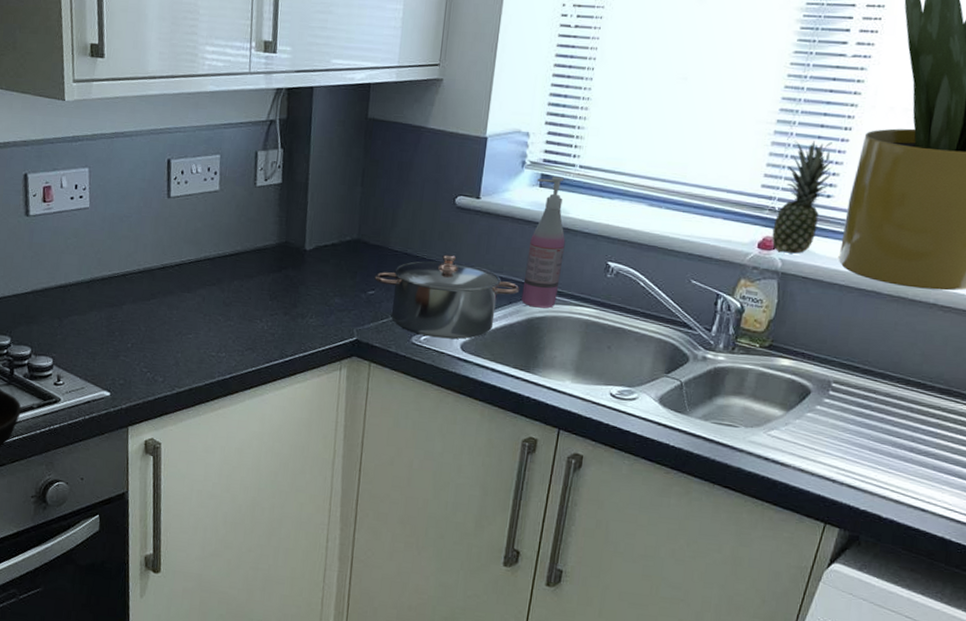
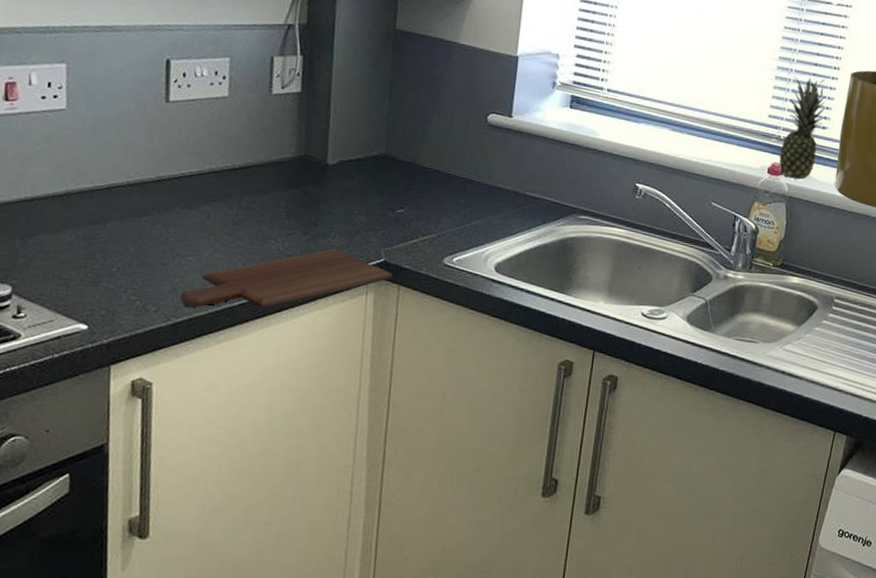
cutting board: none [182,327,364,381] -> present [180,248,393,309]
cooking pot: present [374,253,520,339] -> none [403,172,553,260]
soap dispenser: present [521,176,566,308] -> none [554,98,596,229]

